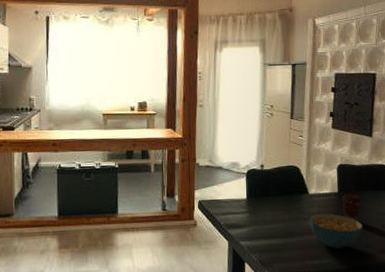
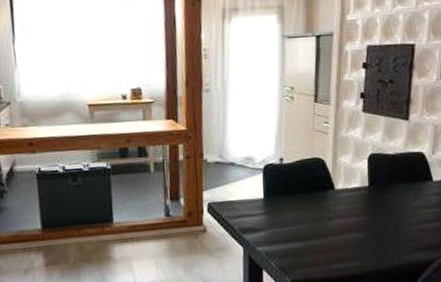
cereal bowl: present [309,213,363,249] -> none [335,210,396,250]
coffee cup: present [341,193,362,221] -> none [372,186,395,218]

